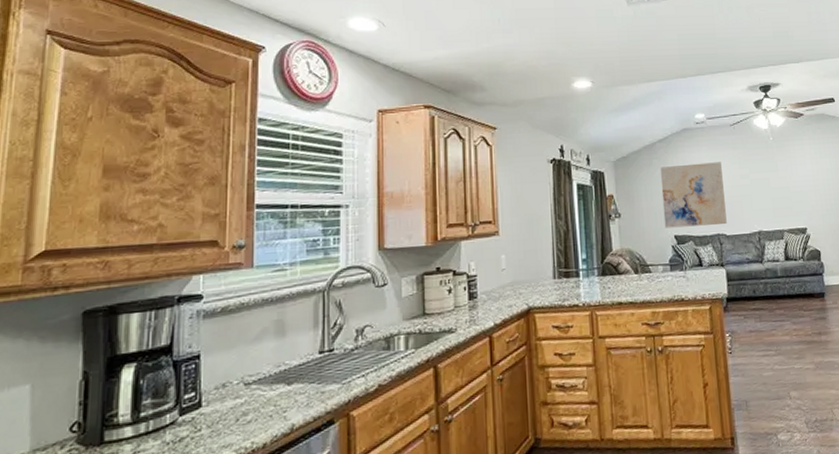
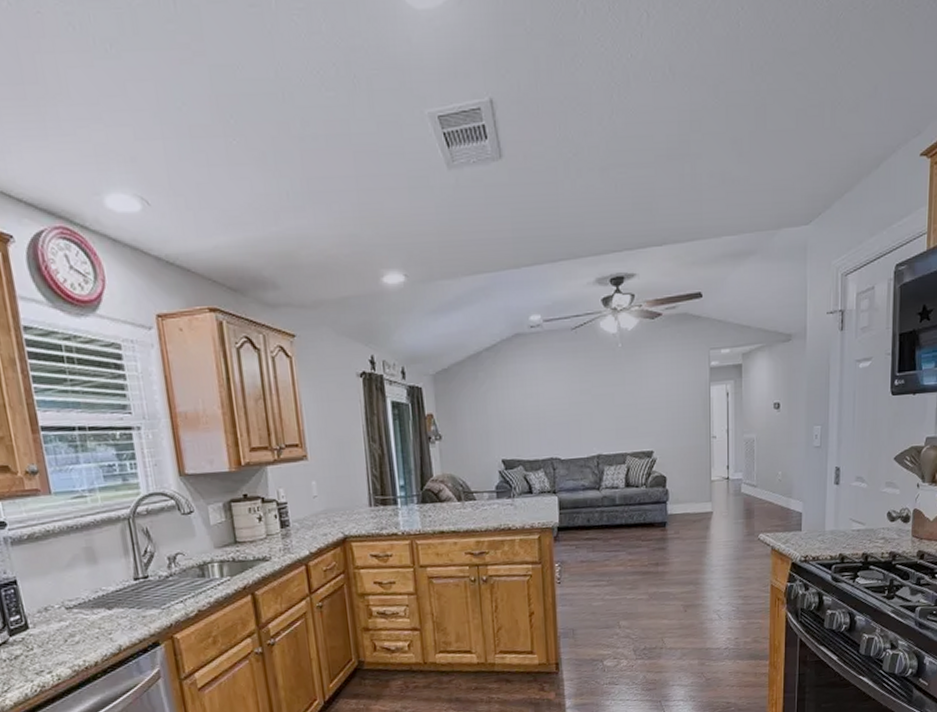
wall art: present [660,162,727,229] -> none [486,374,562,452]

